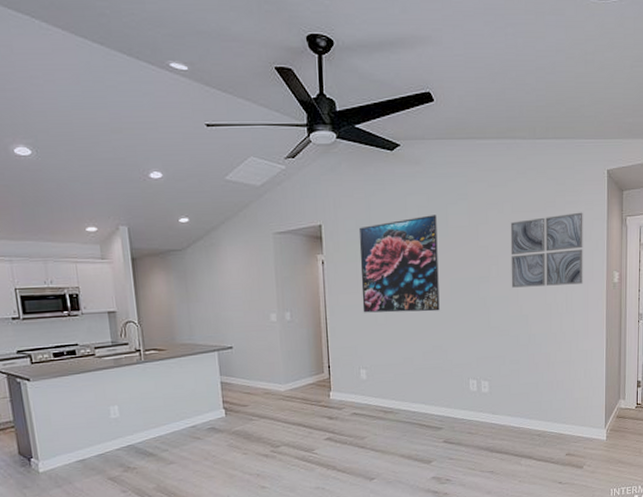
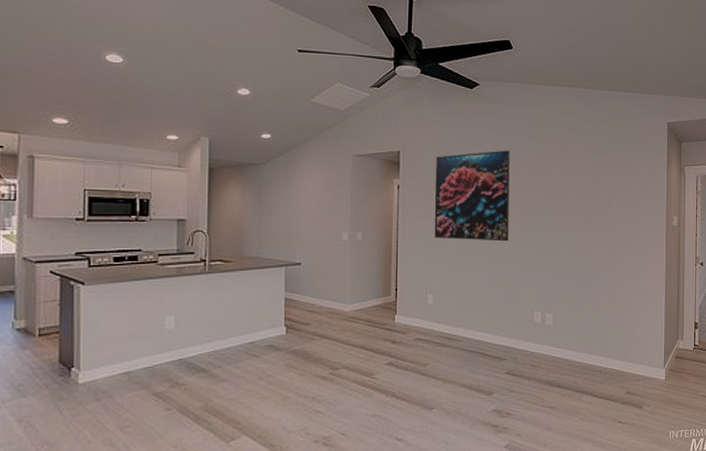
wall art: present [510,212,583,288] -> none [577,158,645,225]

